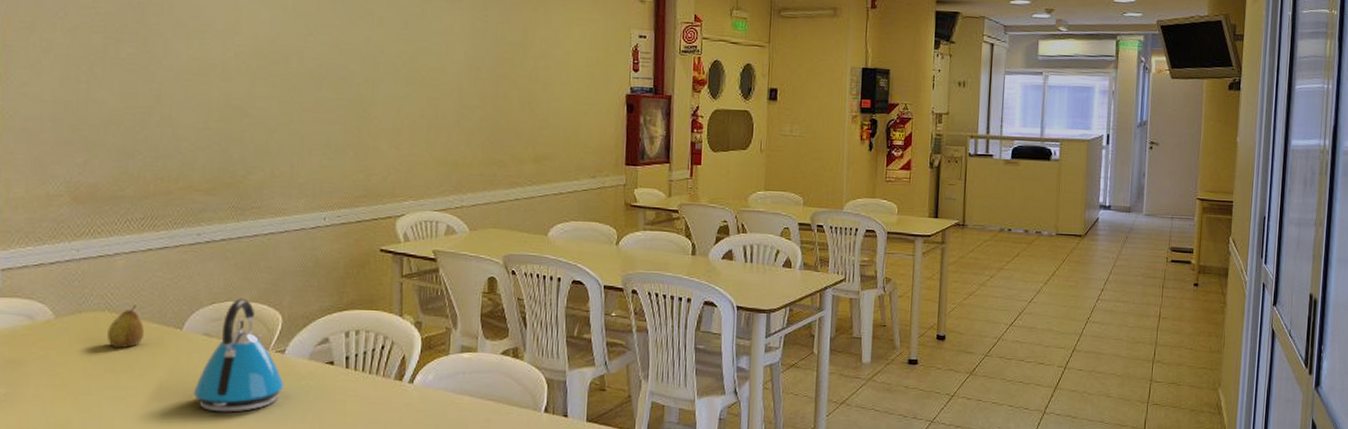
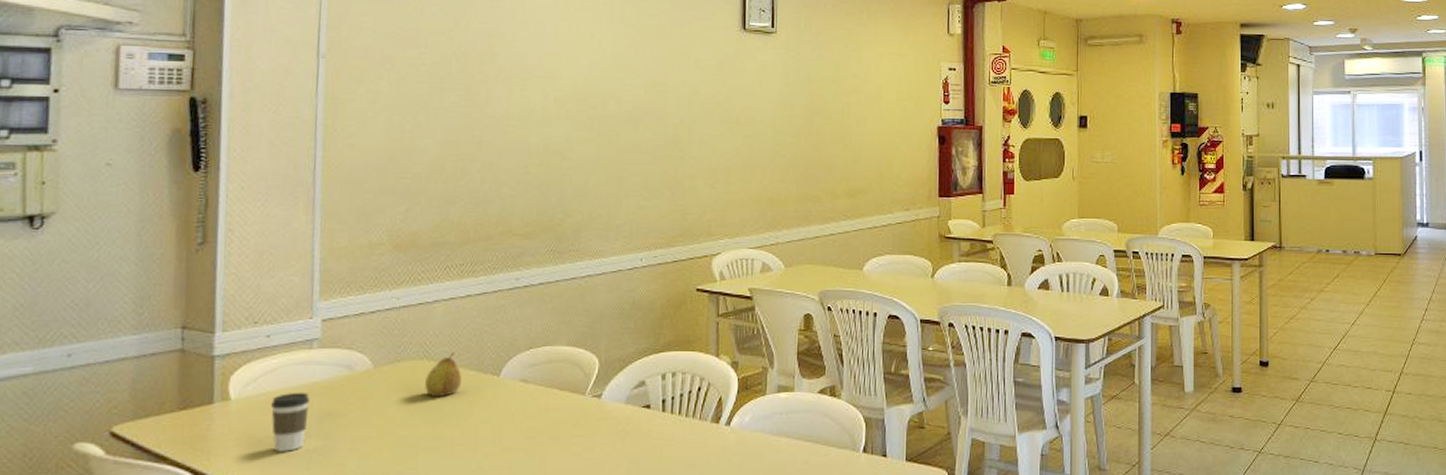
kettle: present [193,298,284,413] -> none [509,342,601,461]

